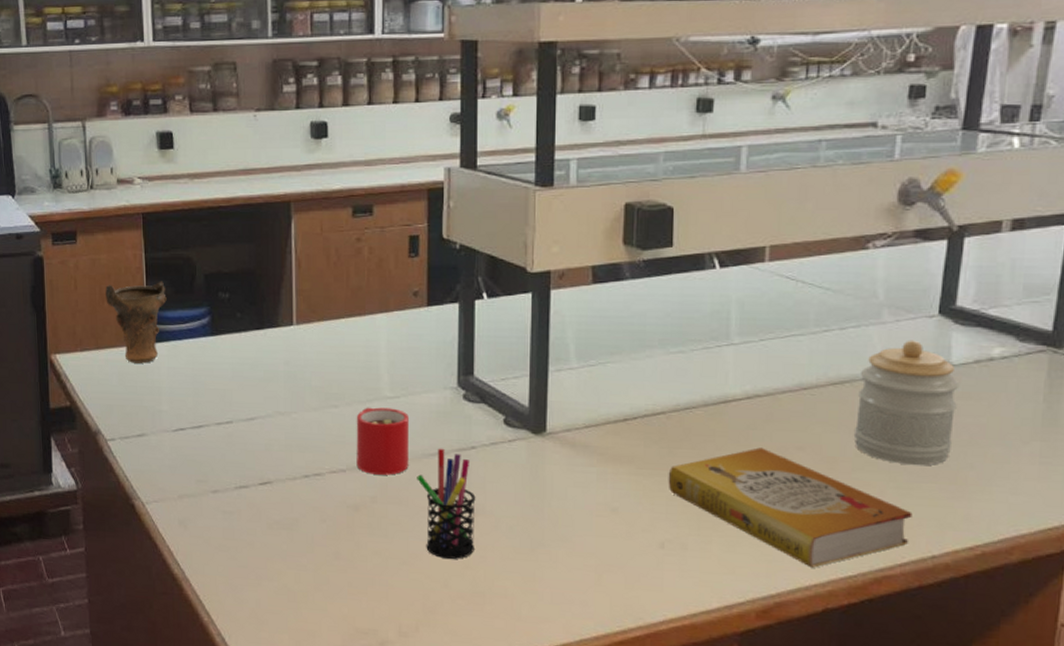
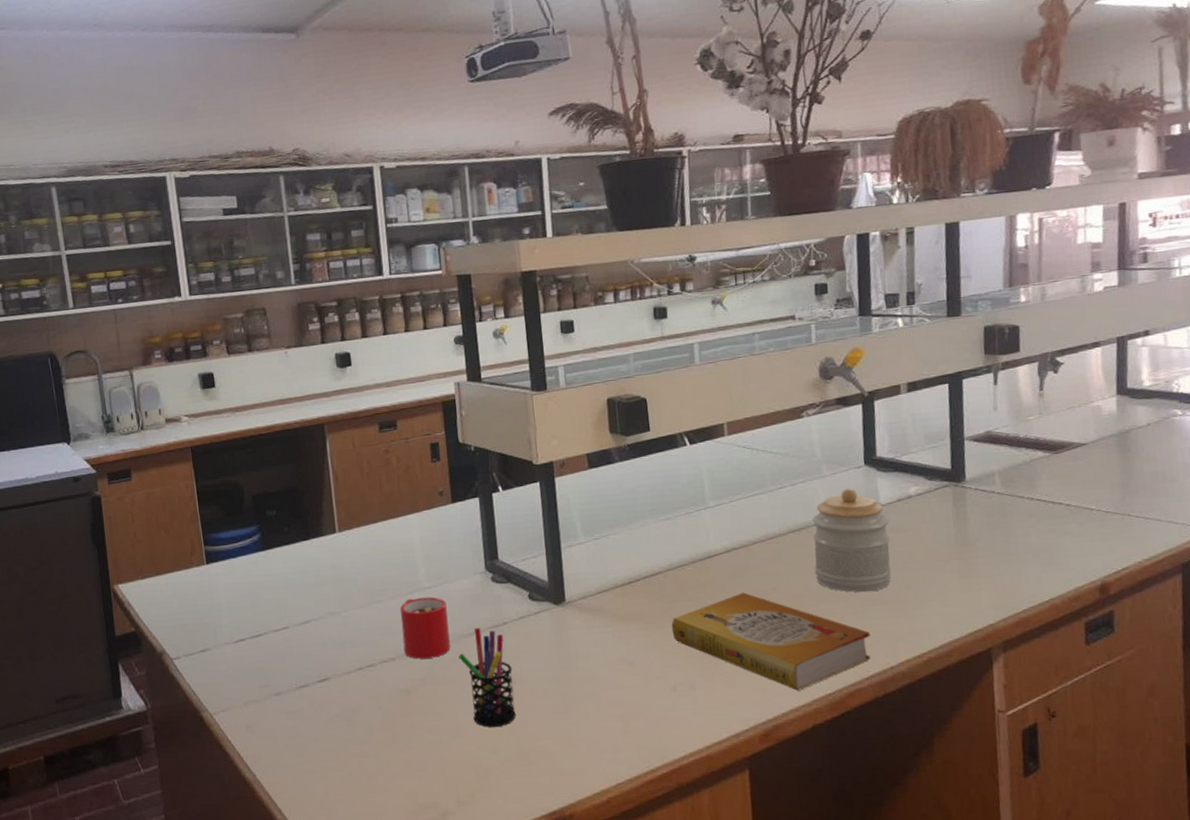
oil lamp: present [105,281,167,364] -> none [161,506,219,584]

